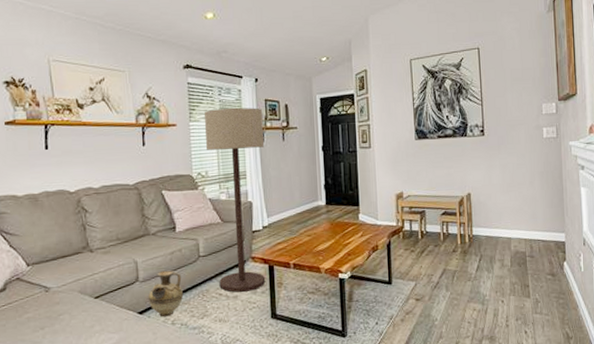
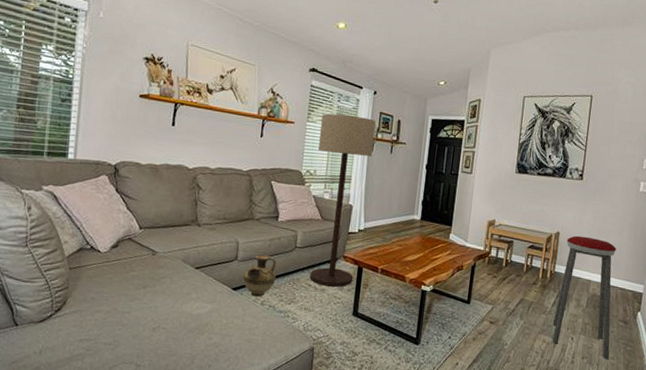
music stool: none [479,193,544,317] -> present [552,235,617,360]

